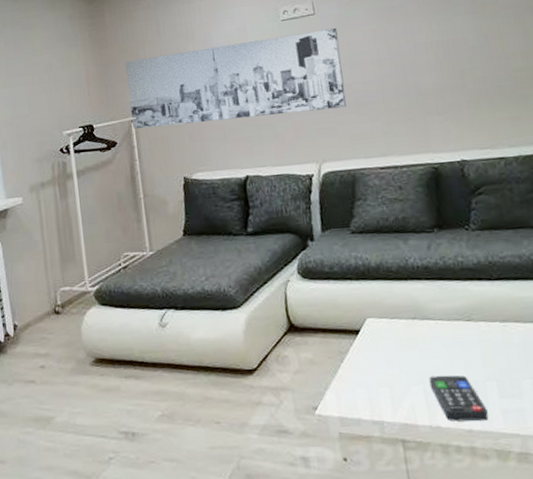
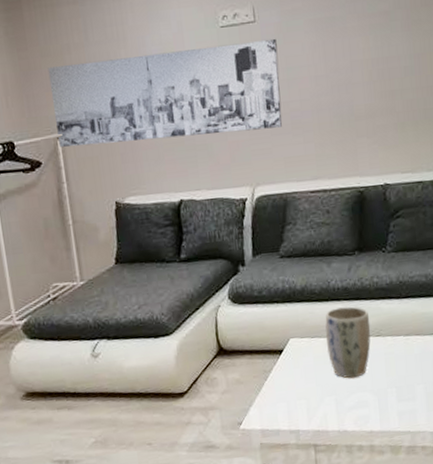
plant pot: none [405,287,461,367] -> present [325,306,371,379]
remote control: present [428,375,489,422] -> none [340,385,387,426]

